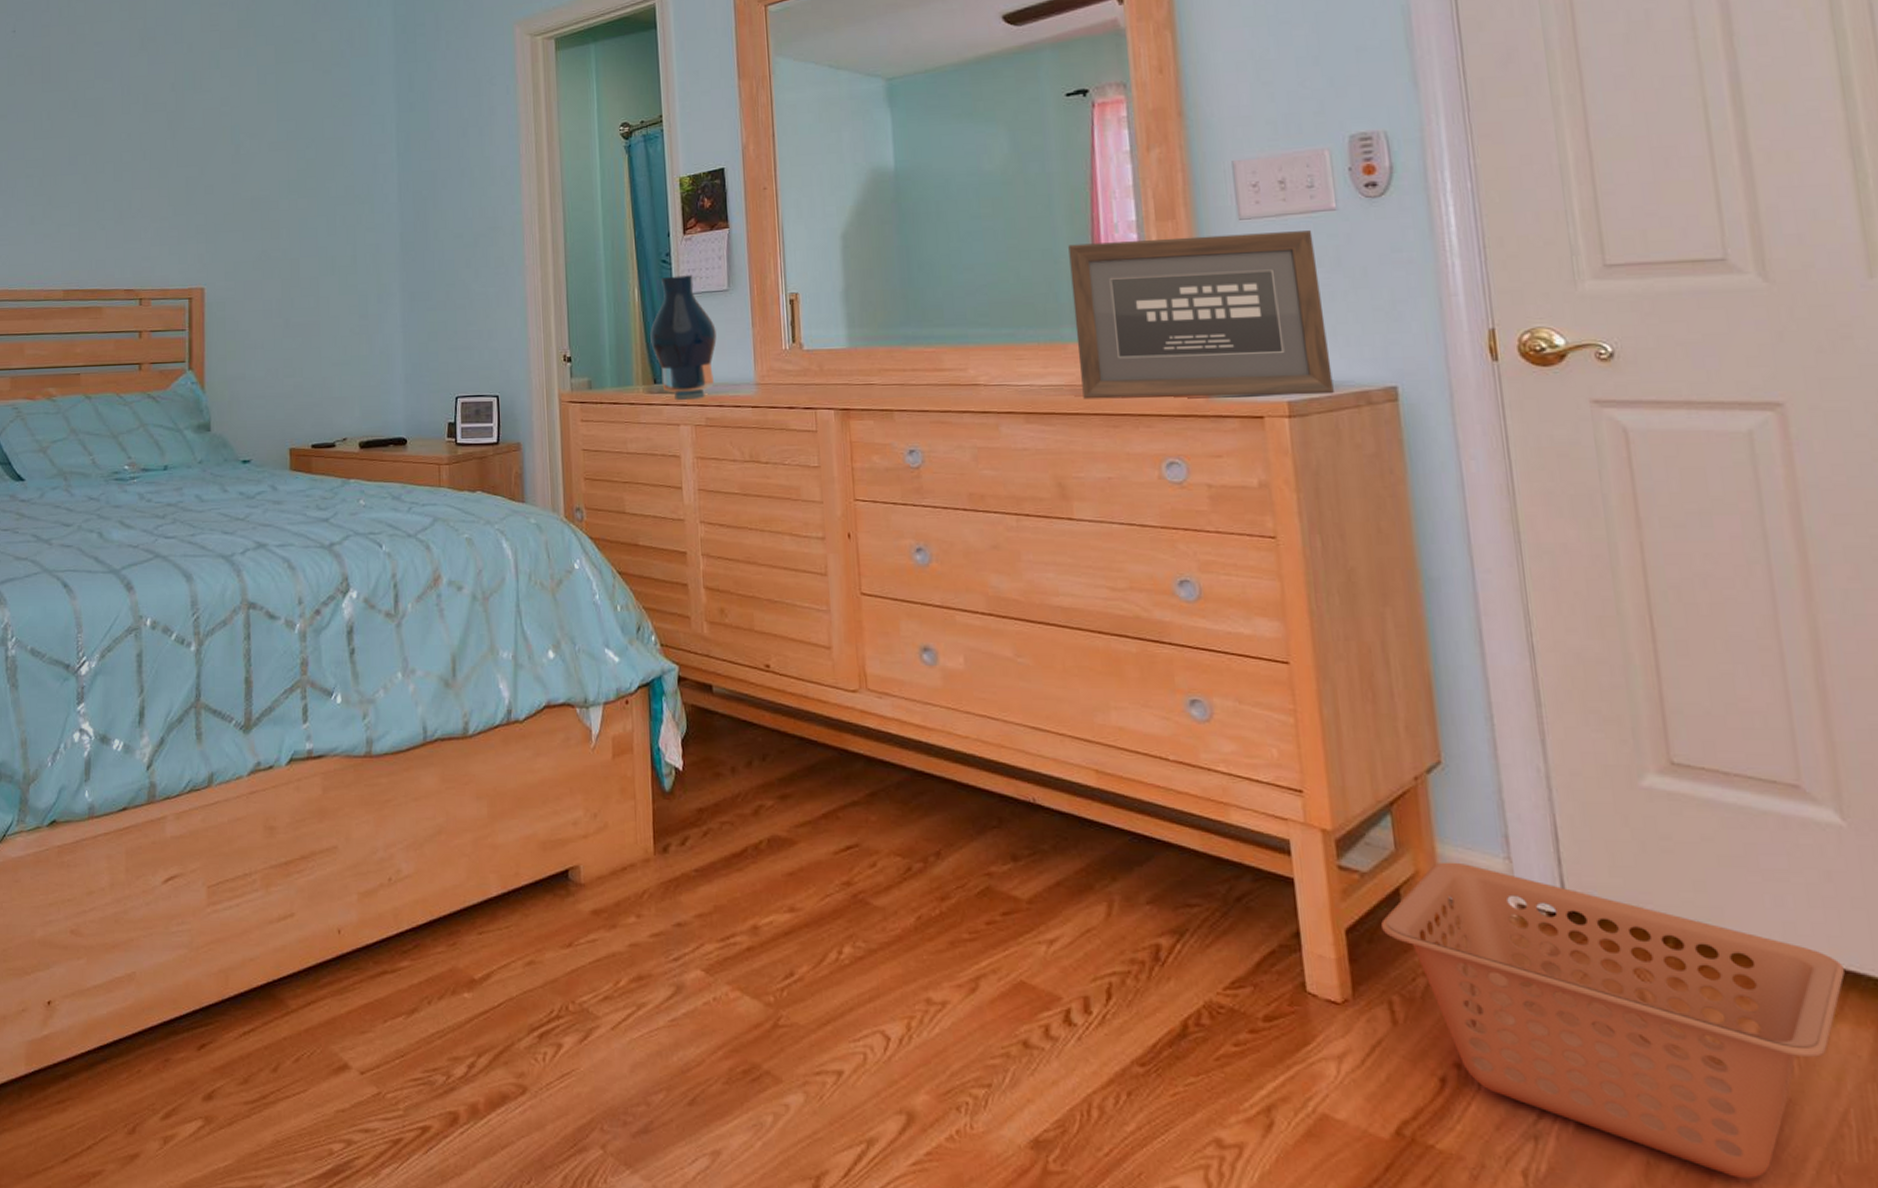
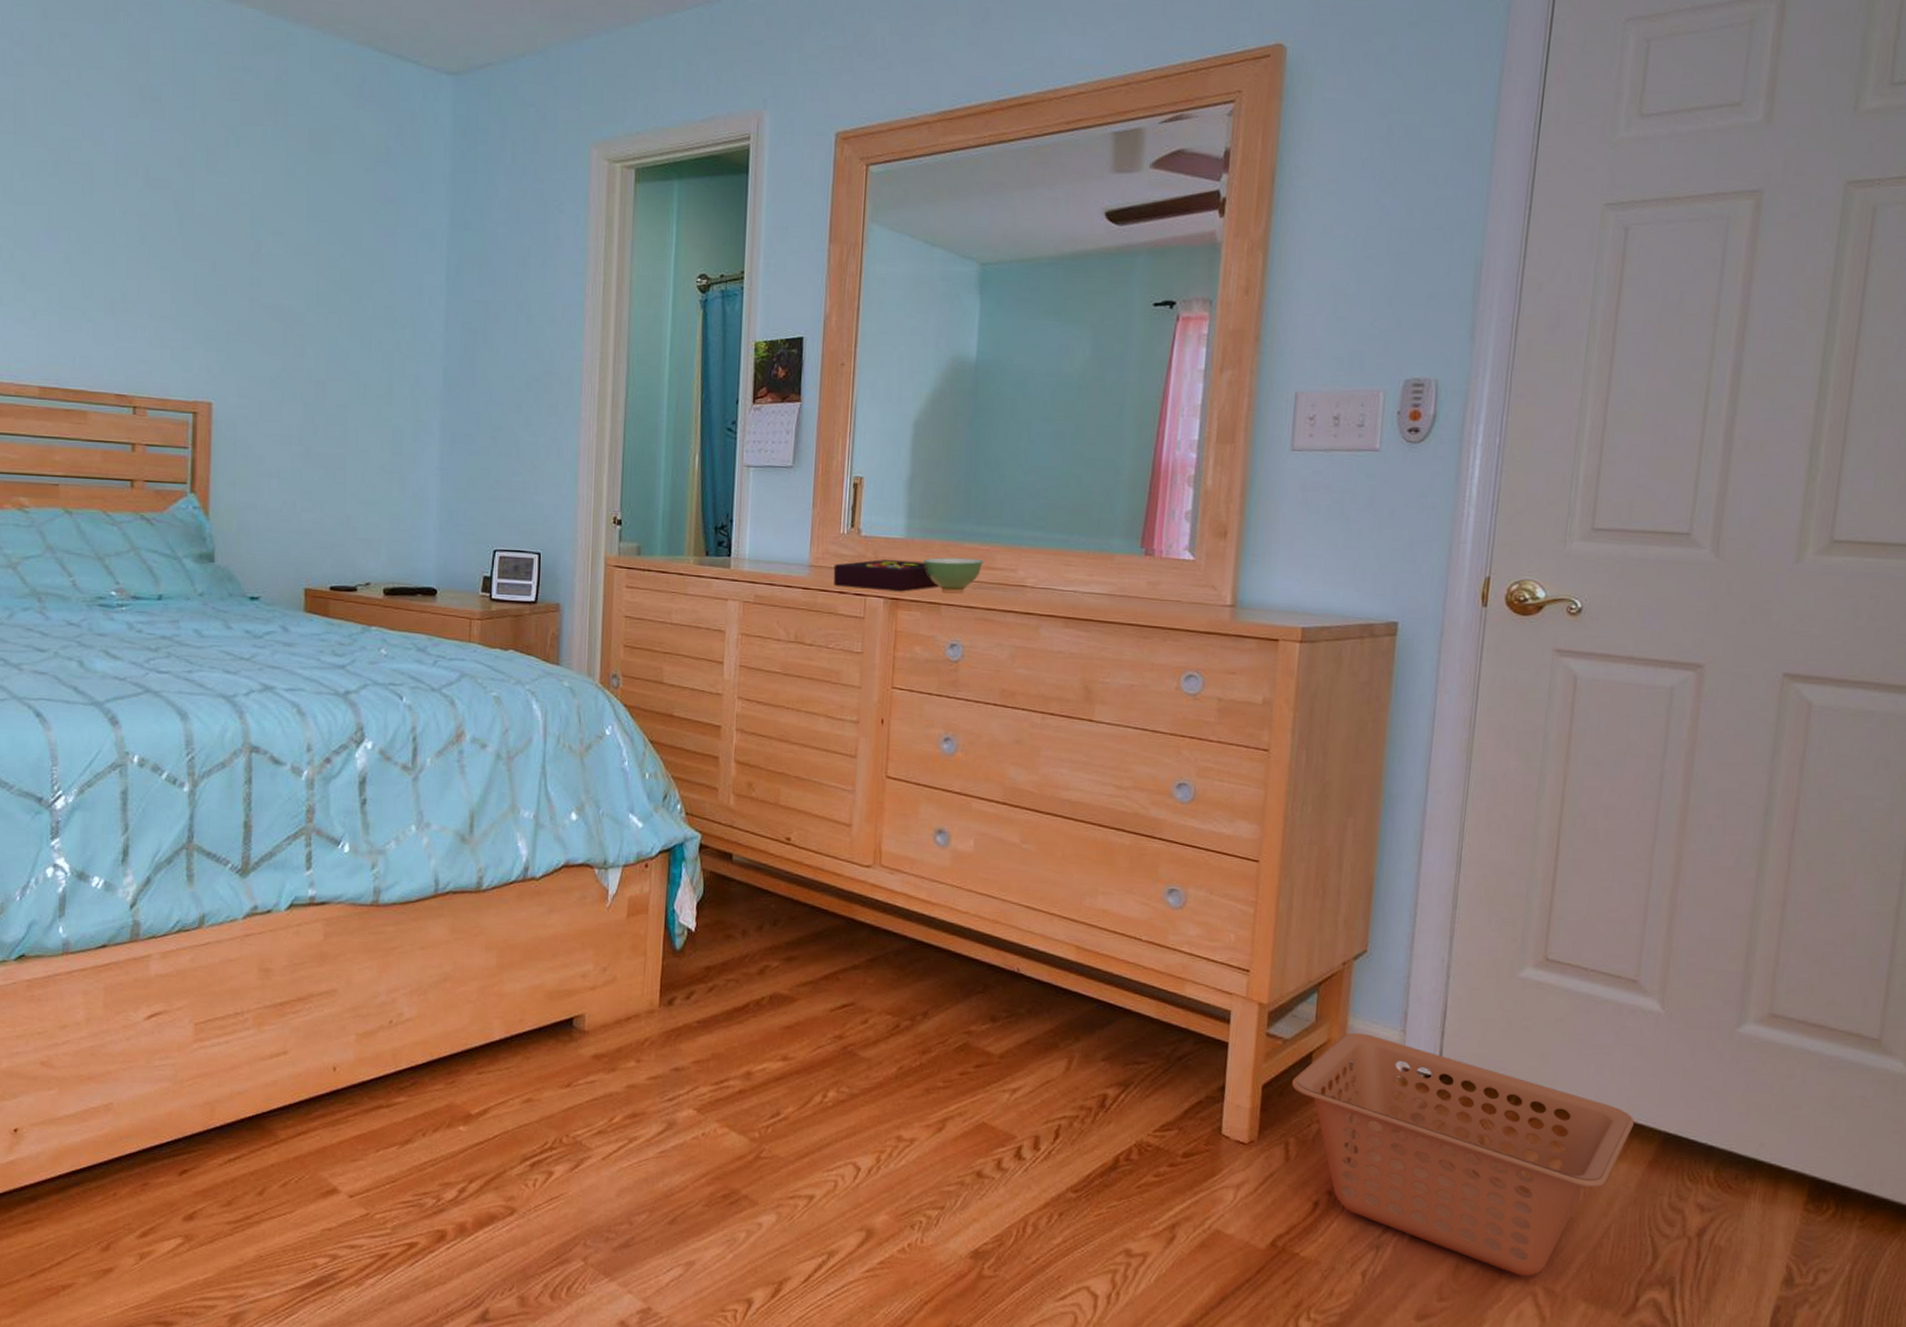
vase: present [650,275,717,401] -> none [706,446,776,576]
jewelry box: none [780,370,889,403] -> present [833,559,940,592]
bowl: none [869,361,931,399] -> present [923,557,983,594]
picture frame: present [1068,230,1334,400] -> none [1121,457,1354,624]

